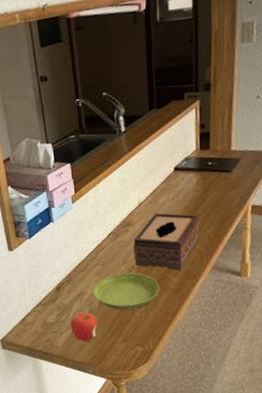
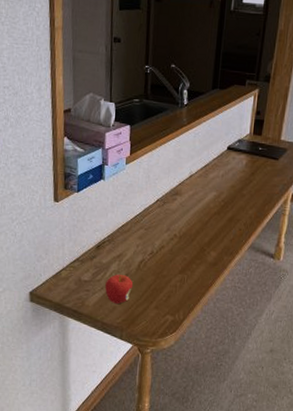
saucer: present [93,273,160,310] -> none [133,240,198,278]
tissue box: present [133,213,199,270] -> none [178,187,243,245]

